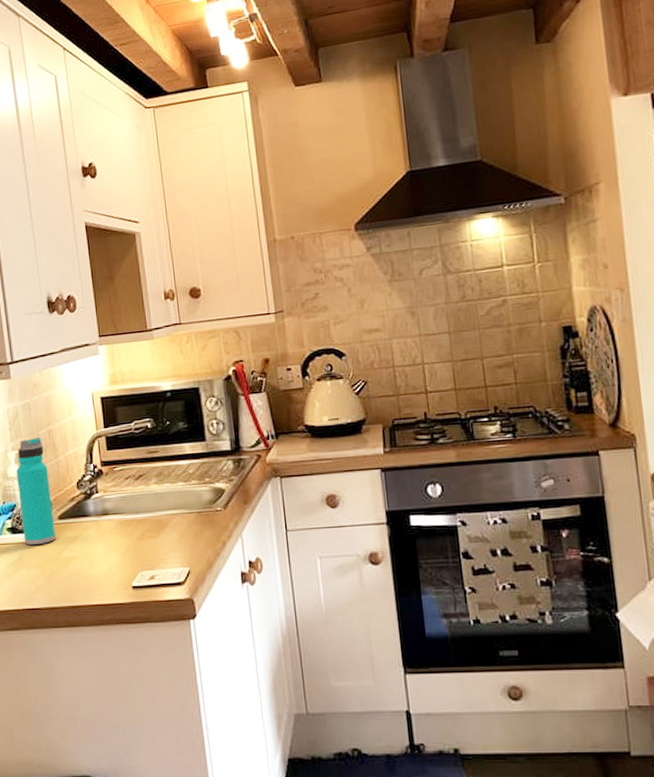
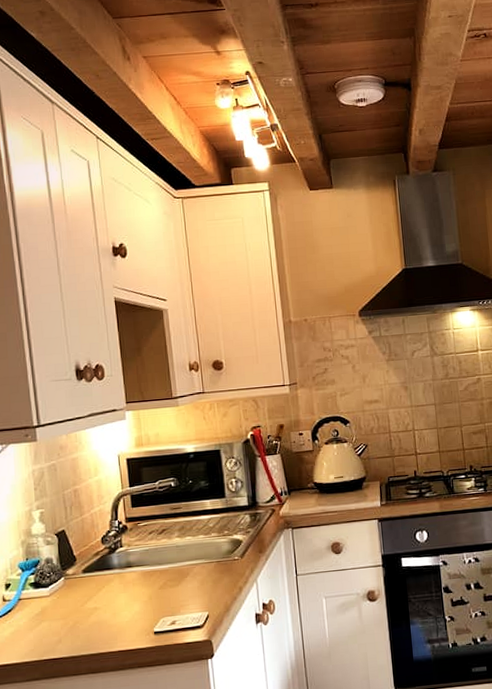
water bottle: present [15,436,56,545] -> none [40,496,80,598]

